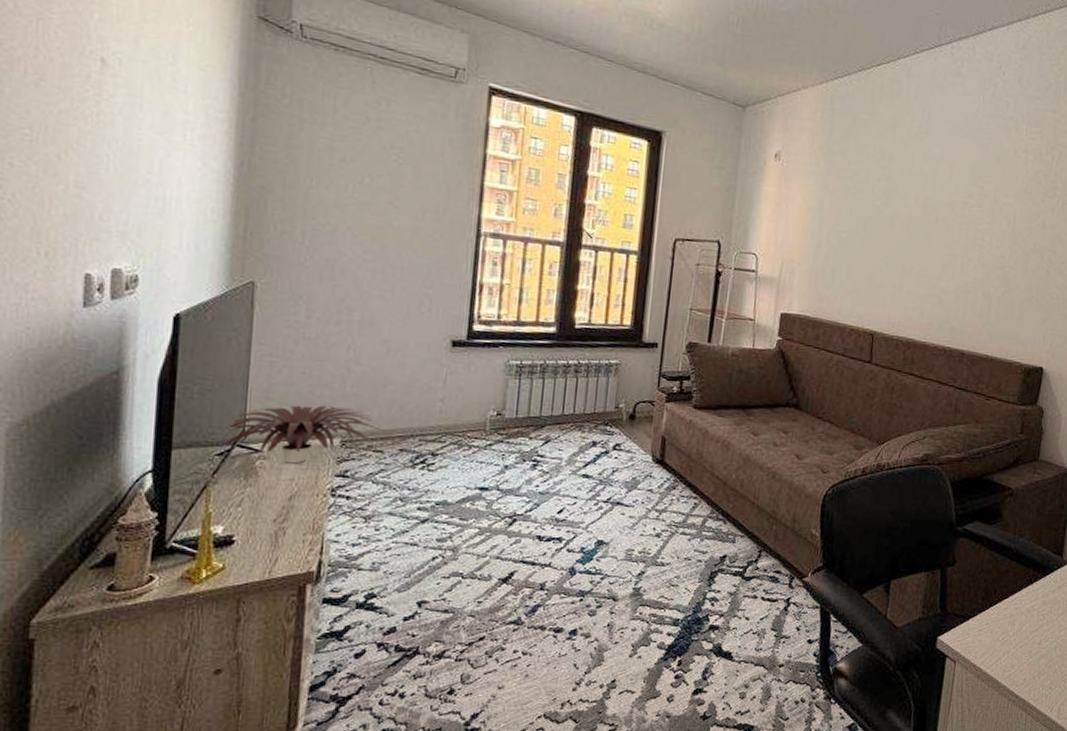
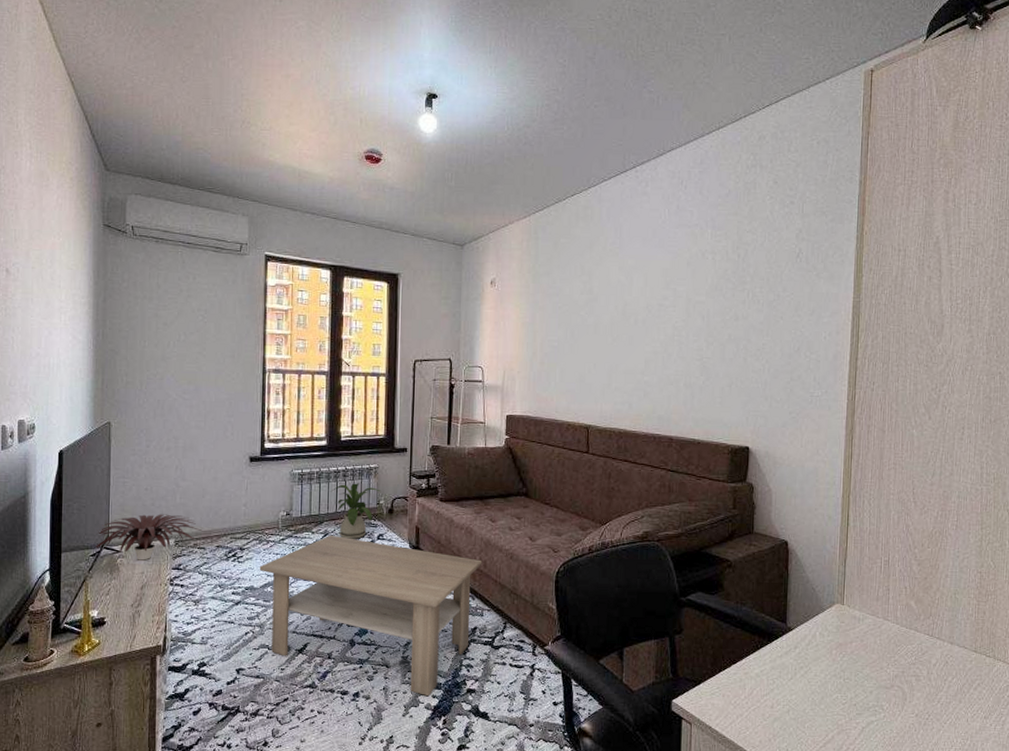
coffee table: none [456,441,739,634] -> present [259,535,483,697]
house plant: none [557,381,622,449] -> present [330,483,381,540]

